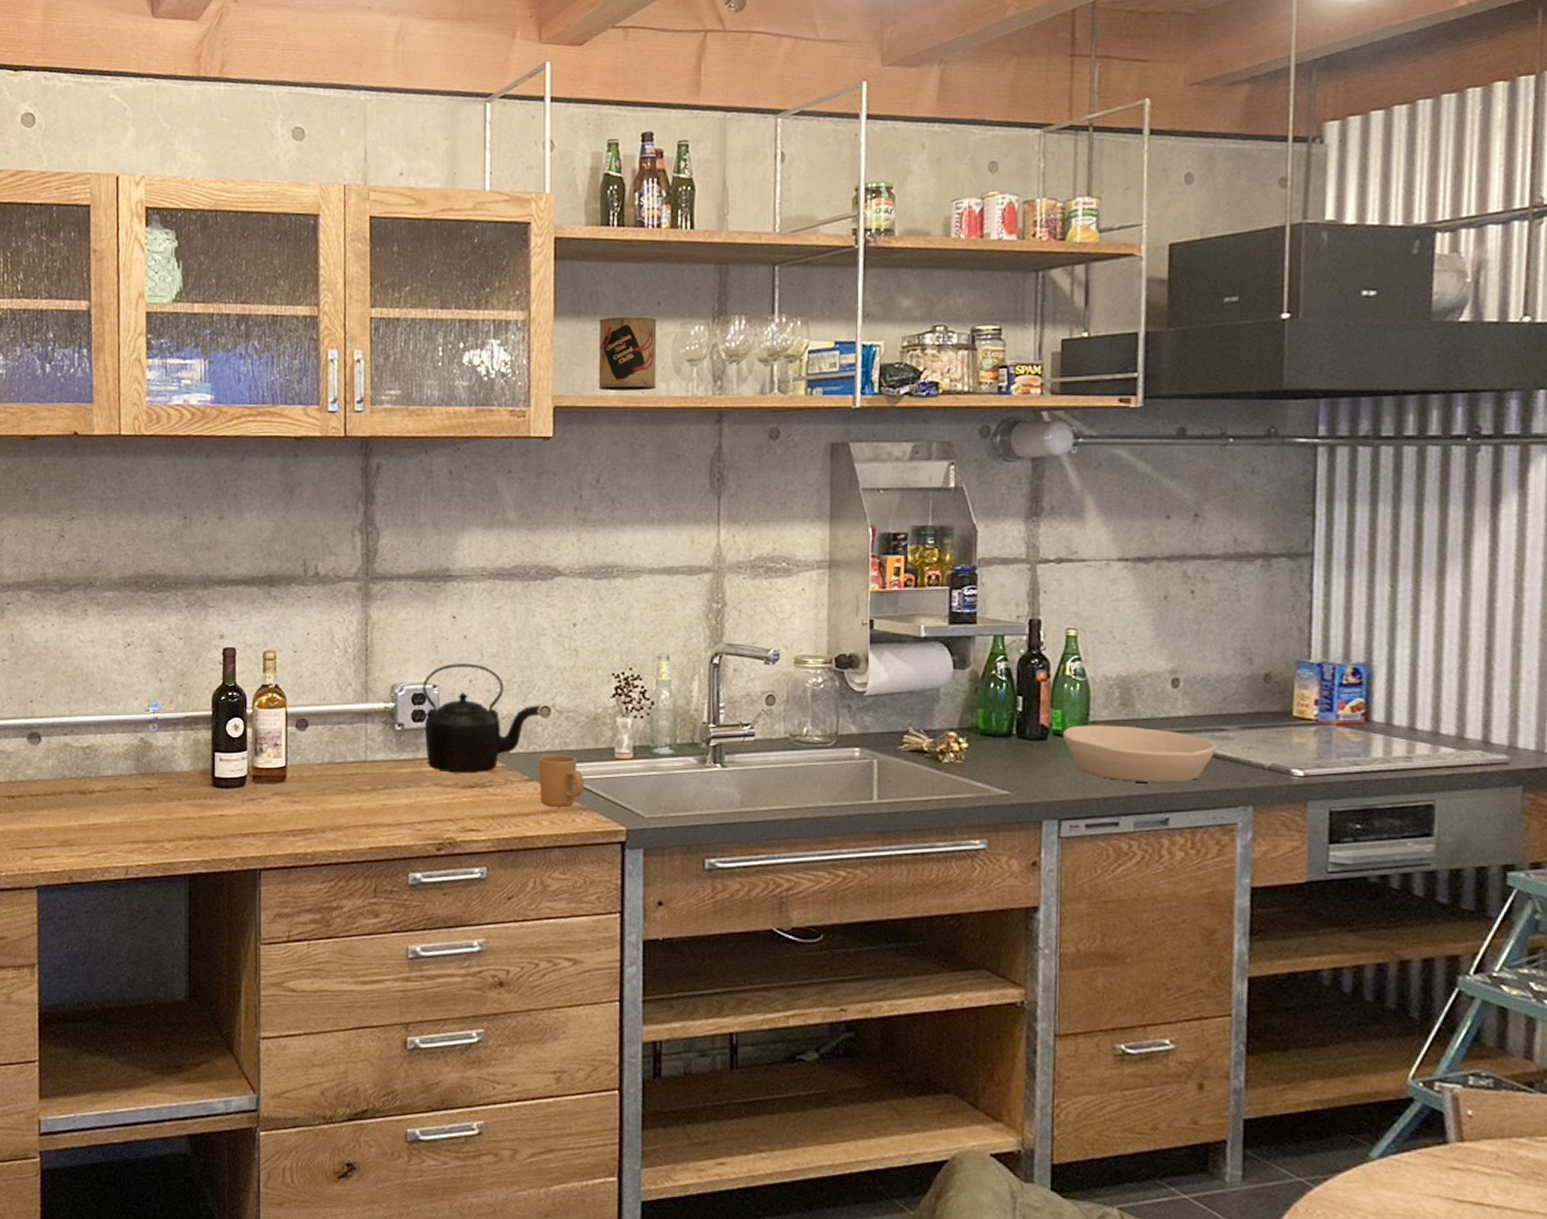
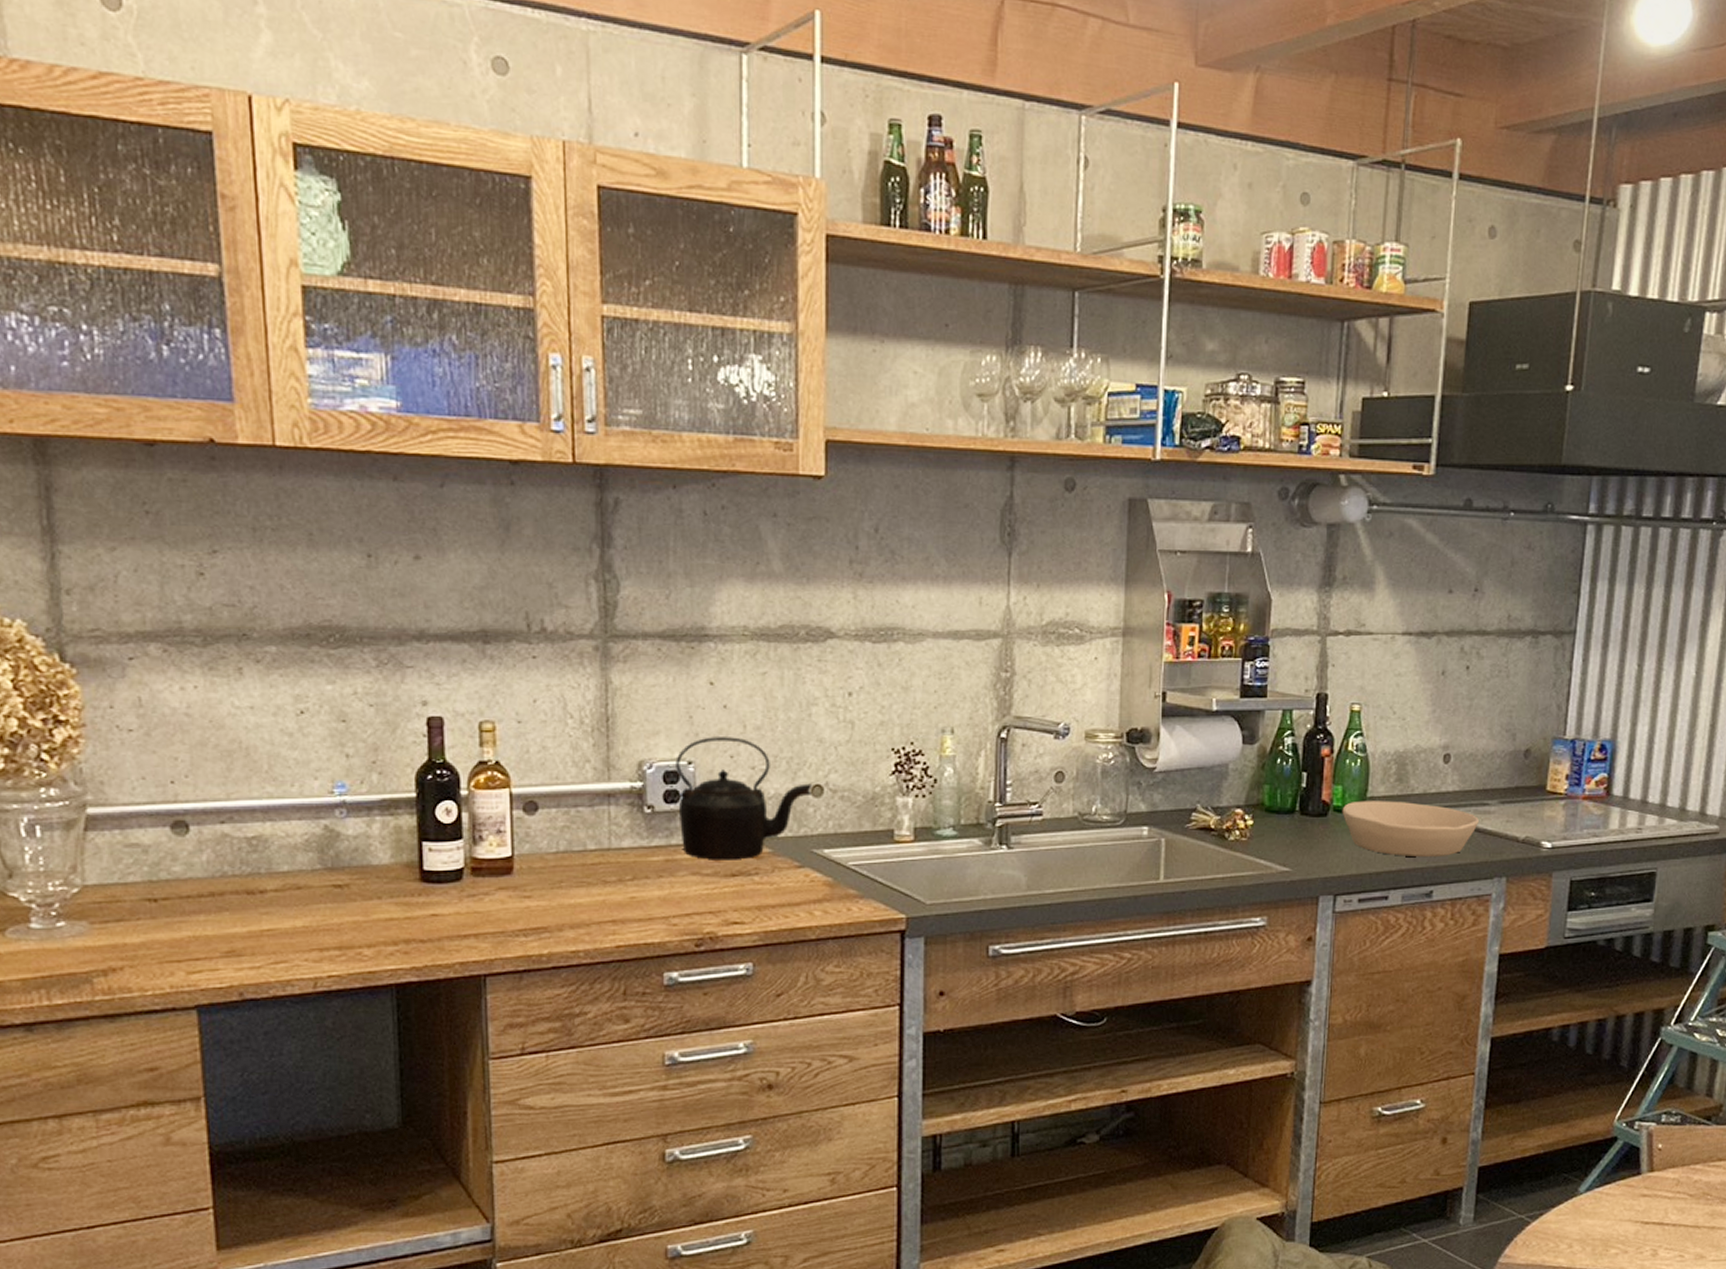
mug: present [539,754,585,807] -> none [810,838,861,895]
tin can: present [598,315,657,392] -> none [877,337,944,428]

